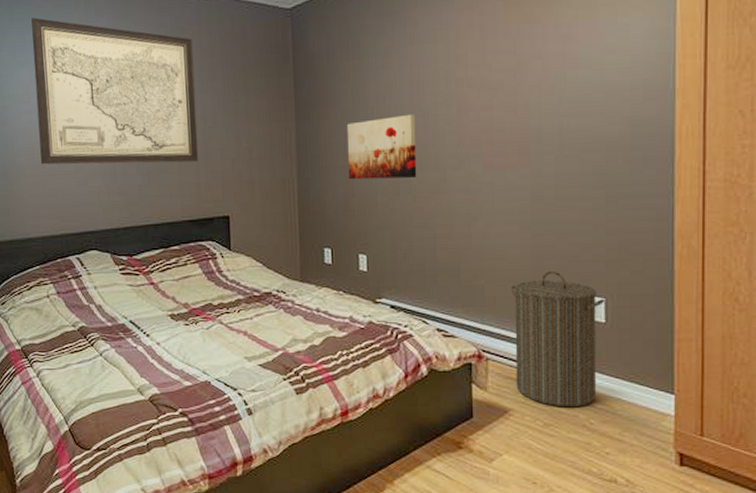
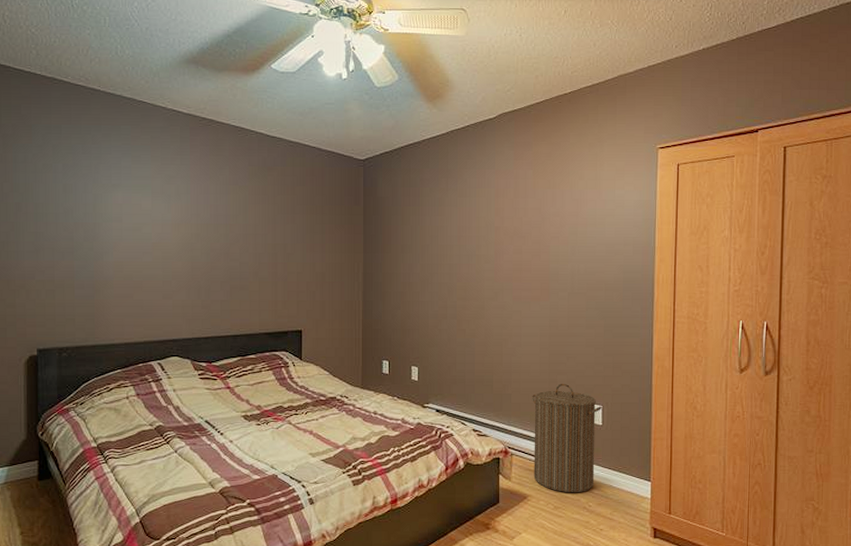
wall art: present [31,17,199,165] -> none [128,146,278,282]
wall art: present [346,114,417,180] -> none [405,253,462,304]

